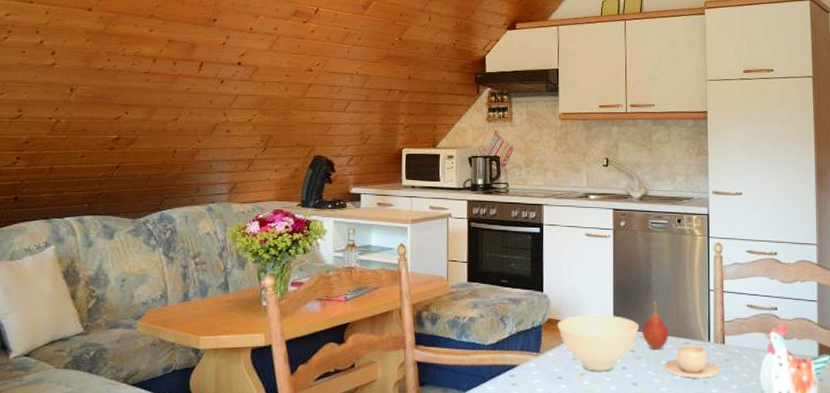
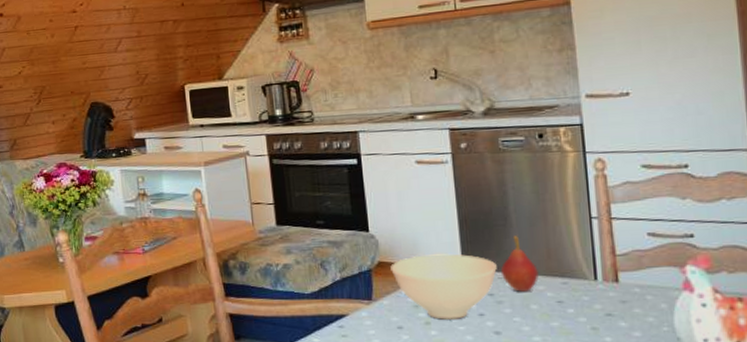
teacup: present [664,344,720,378] -> none [535,284,615,324]

